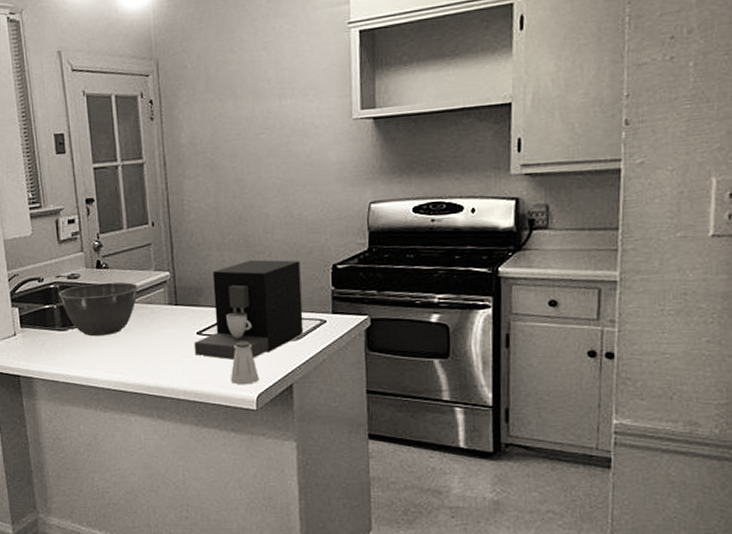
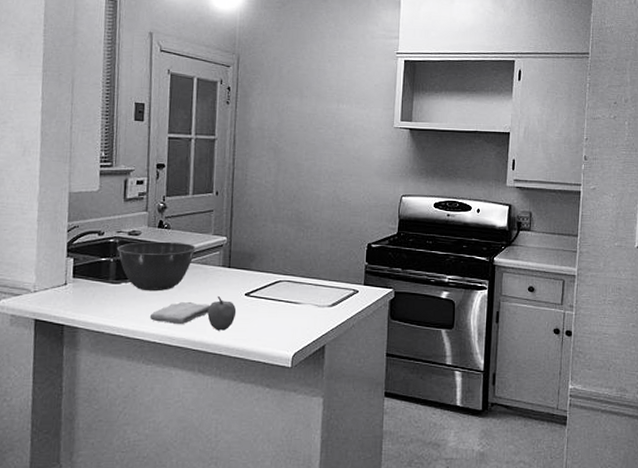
washcloth: none [101,344,161,370] -> present [150,301,210,325]
apple: none [159,337,190,374] -> present [207,297,237,331]
coffee maker: present [193,259,304,360] -> none [240,233,341,320]
saltshaker: present [230,341,260,385] -> none [270,304,297,344]

